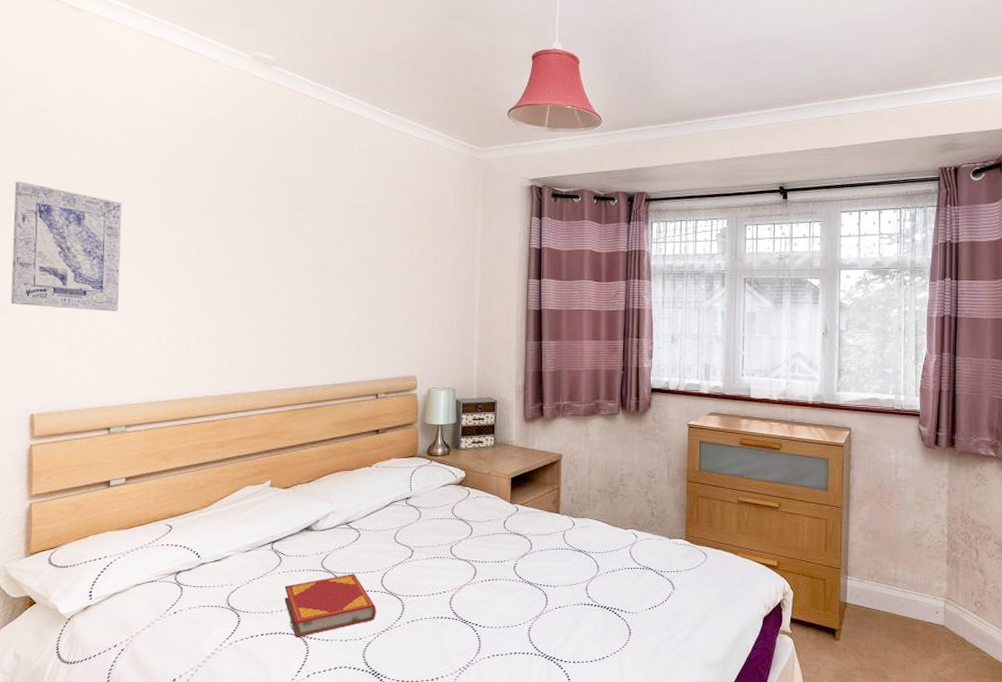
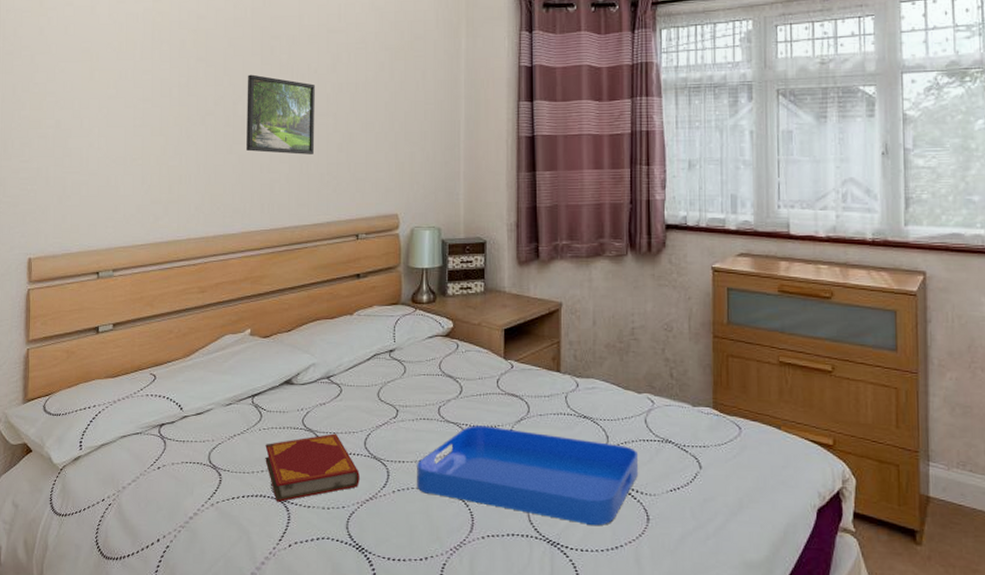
wall art: present [10,181,122,312] -> none [12,27,110,153]
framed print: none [268,242,337,320] -> present [246,74,315,155]
serving tray: none [430,561,624,642] -> present [417,425,639,526]

